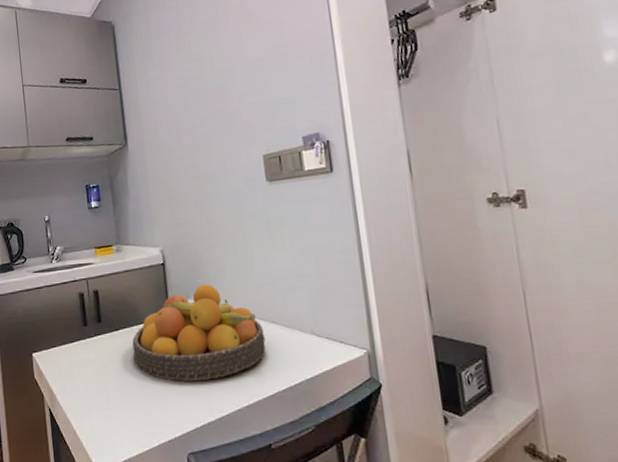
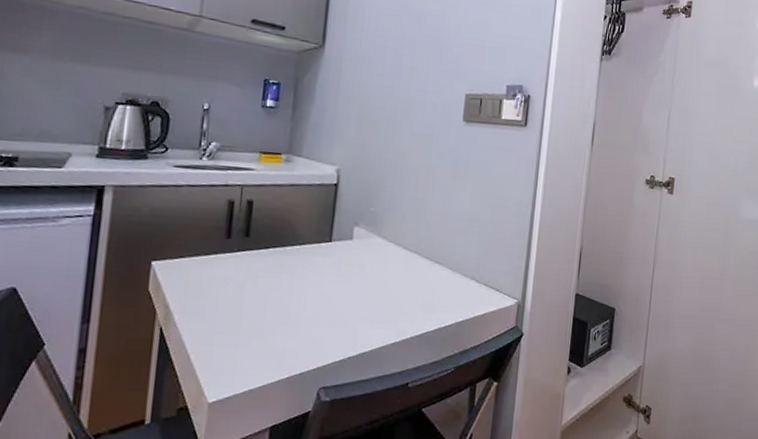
fruit bowl: present [132,284,266,382] -> none [279,213,427,313]

